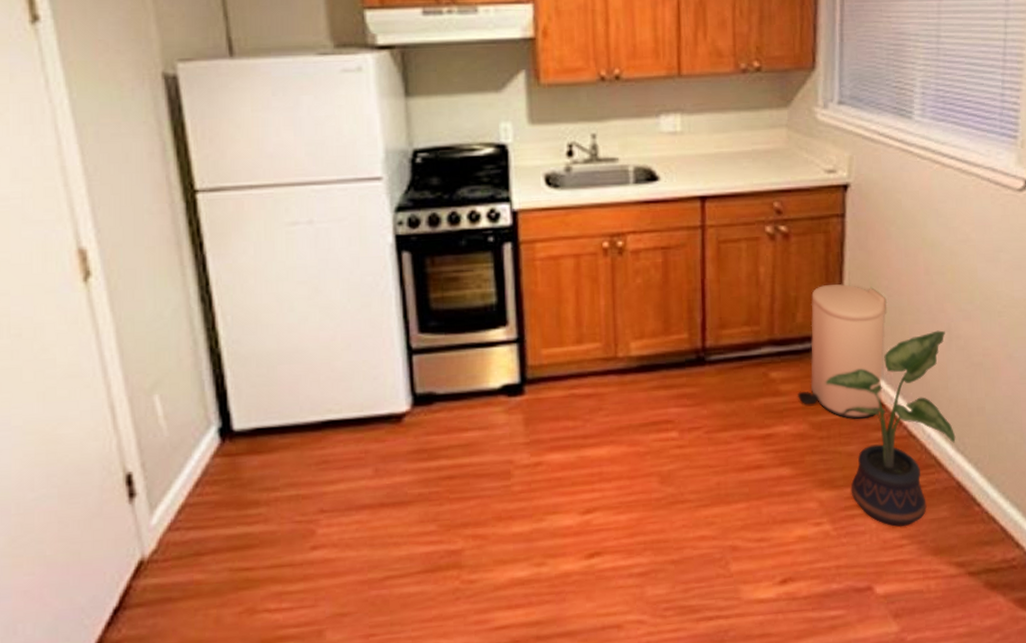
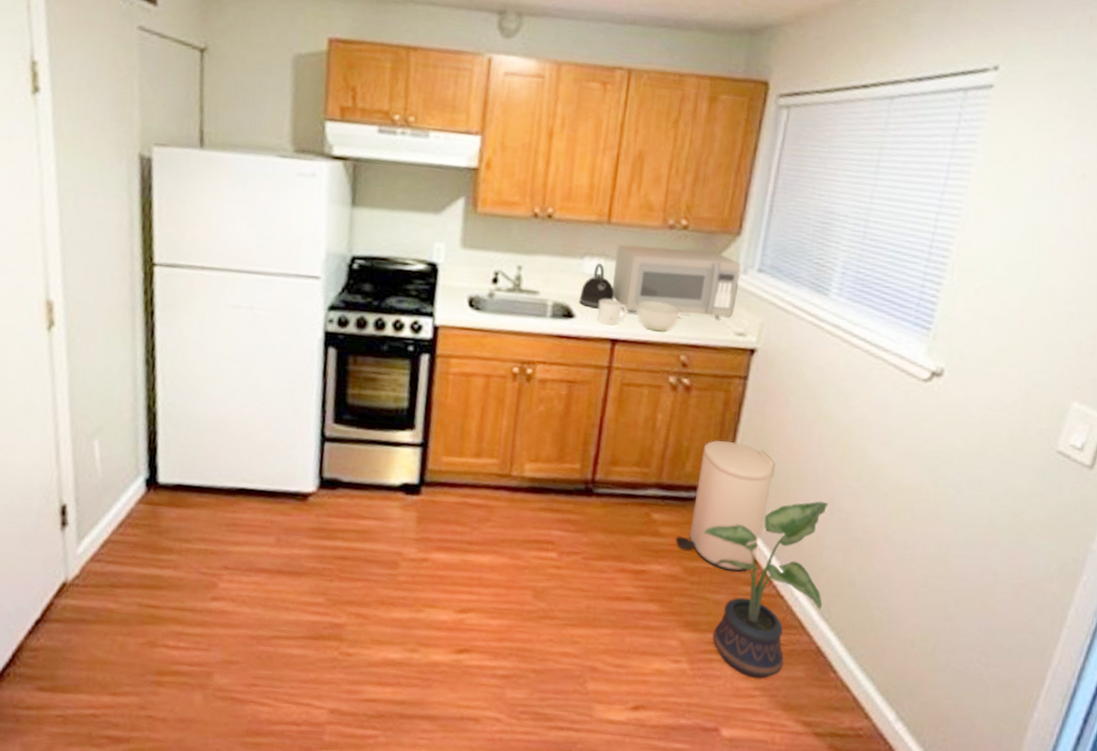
kettle: none [661,118,697,168] -> present [579,263,615,309]
mug: none [681,155,714,184] -> present [598,299,629,326]
microwave: none [691,90,821,166] -> present [612,244,741,318]
bowl: none [720,150,767,181] -> present [636,300,681,332]

